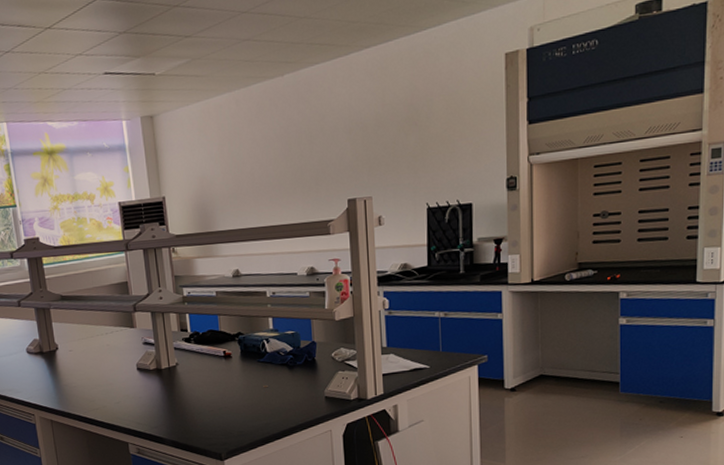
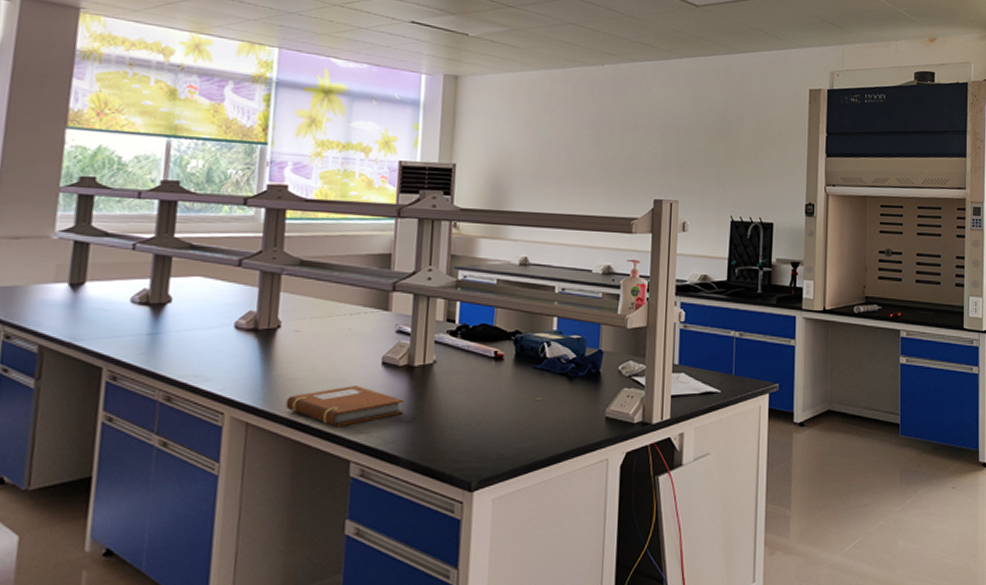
notebook: none [74,387,160,419] -> present [285,386,404,428]

